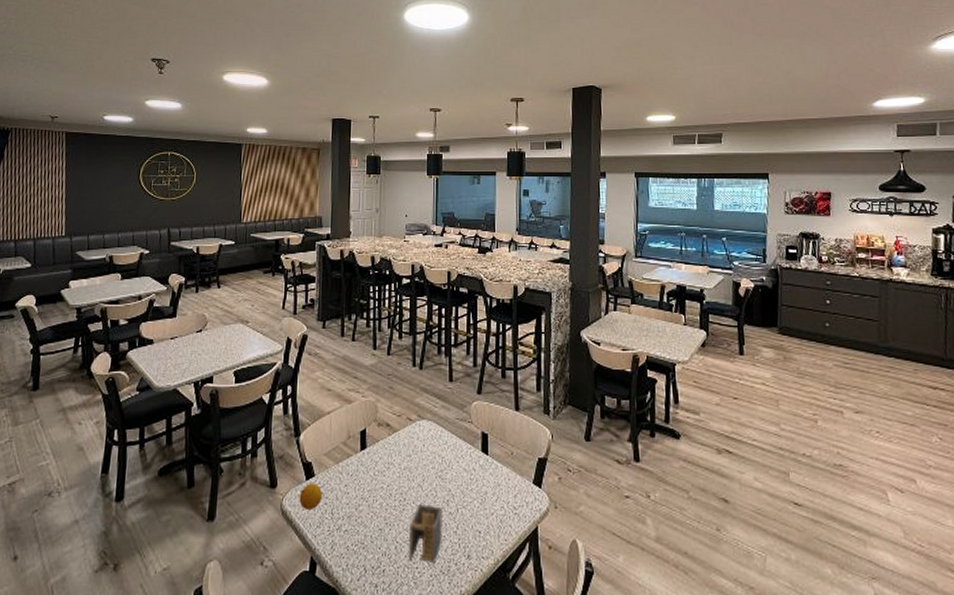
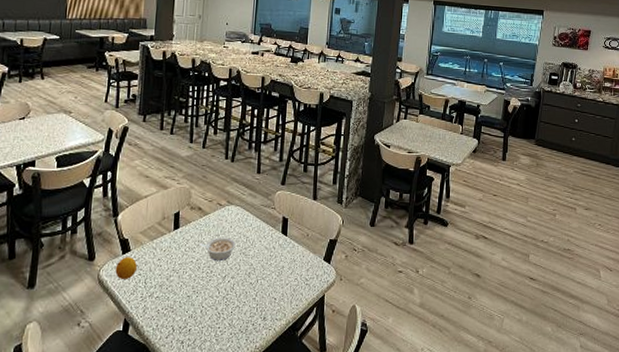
legume: none [389,458,430,487] -> present [199,237,236,262]
napkin holder: present [409,504,443,564] -> none [213,276,245,325]

